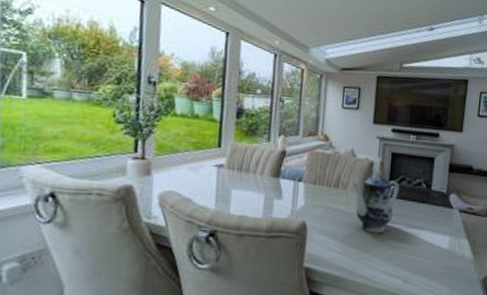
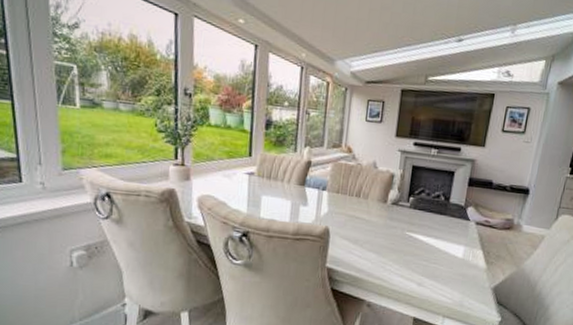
teapot: present [352,169,400,234] -> none [373,181,419,241]

